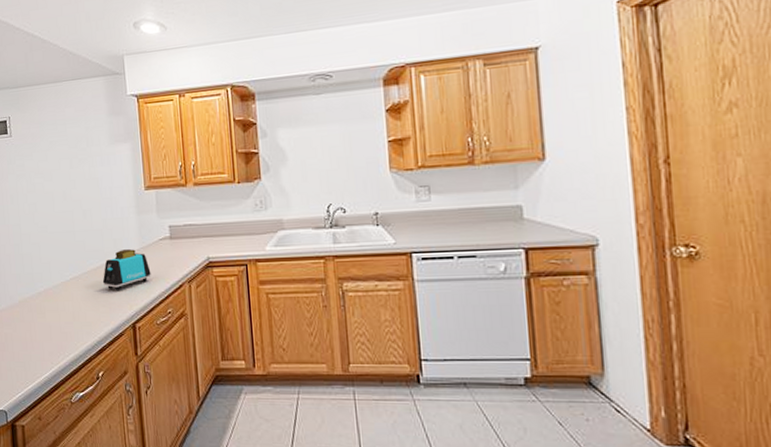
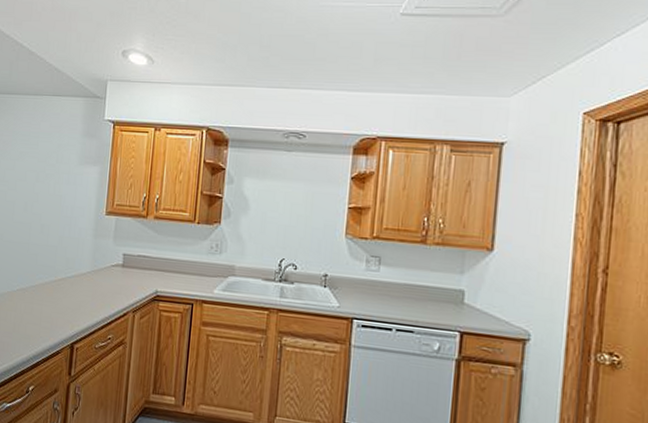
toaster: present [102,249,151,290] -> none [48,269,98,309]

